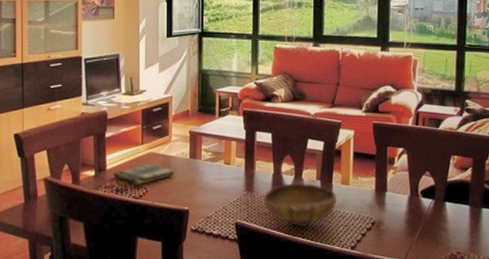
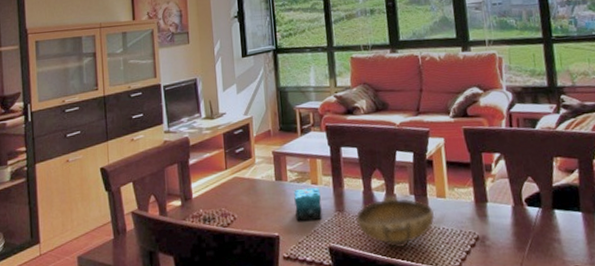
dish towel: present [113,164,174,185] -> none [199,189,261,212]
candle: none [207,167,232,199] -> present [294,187,322,222]

